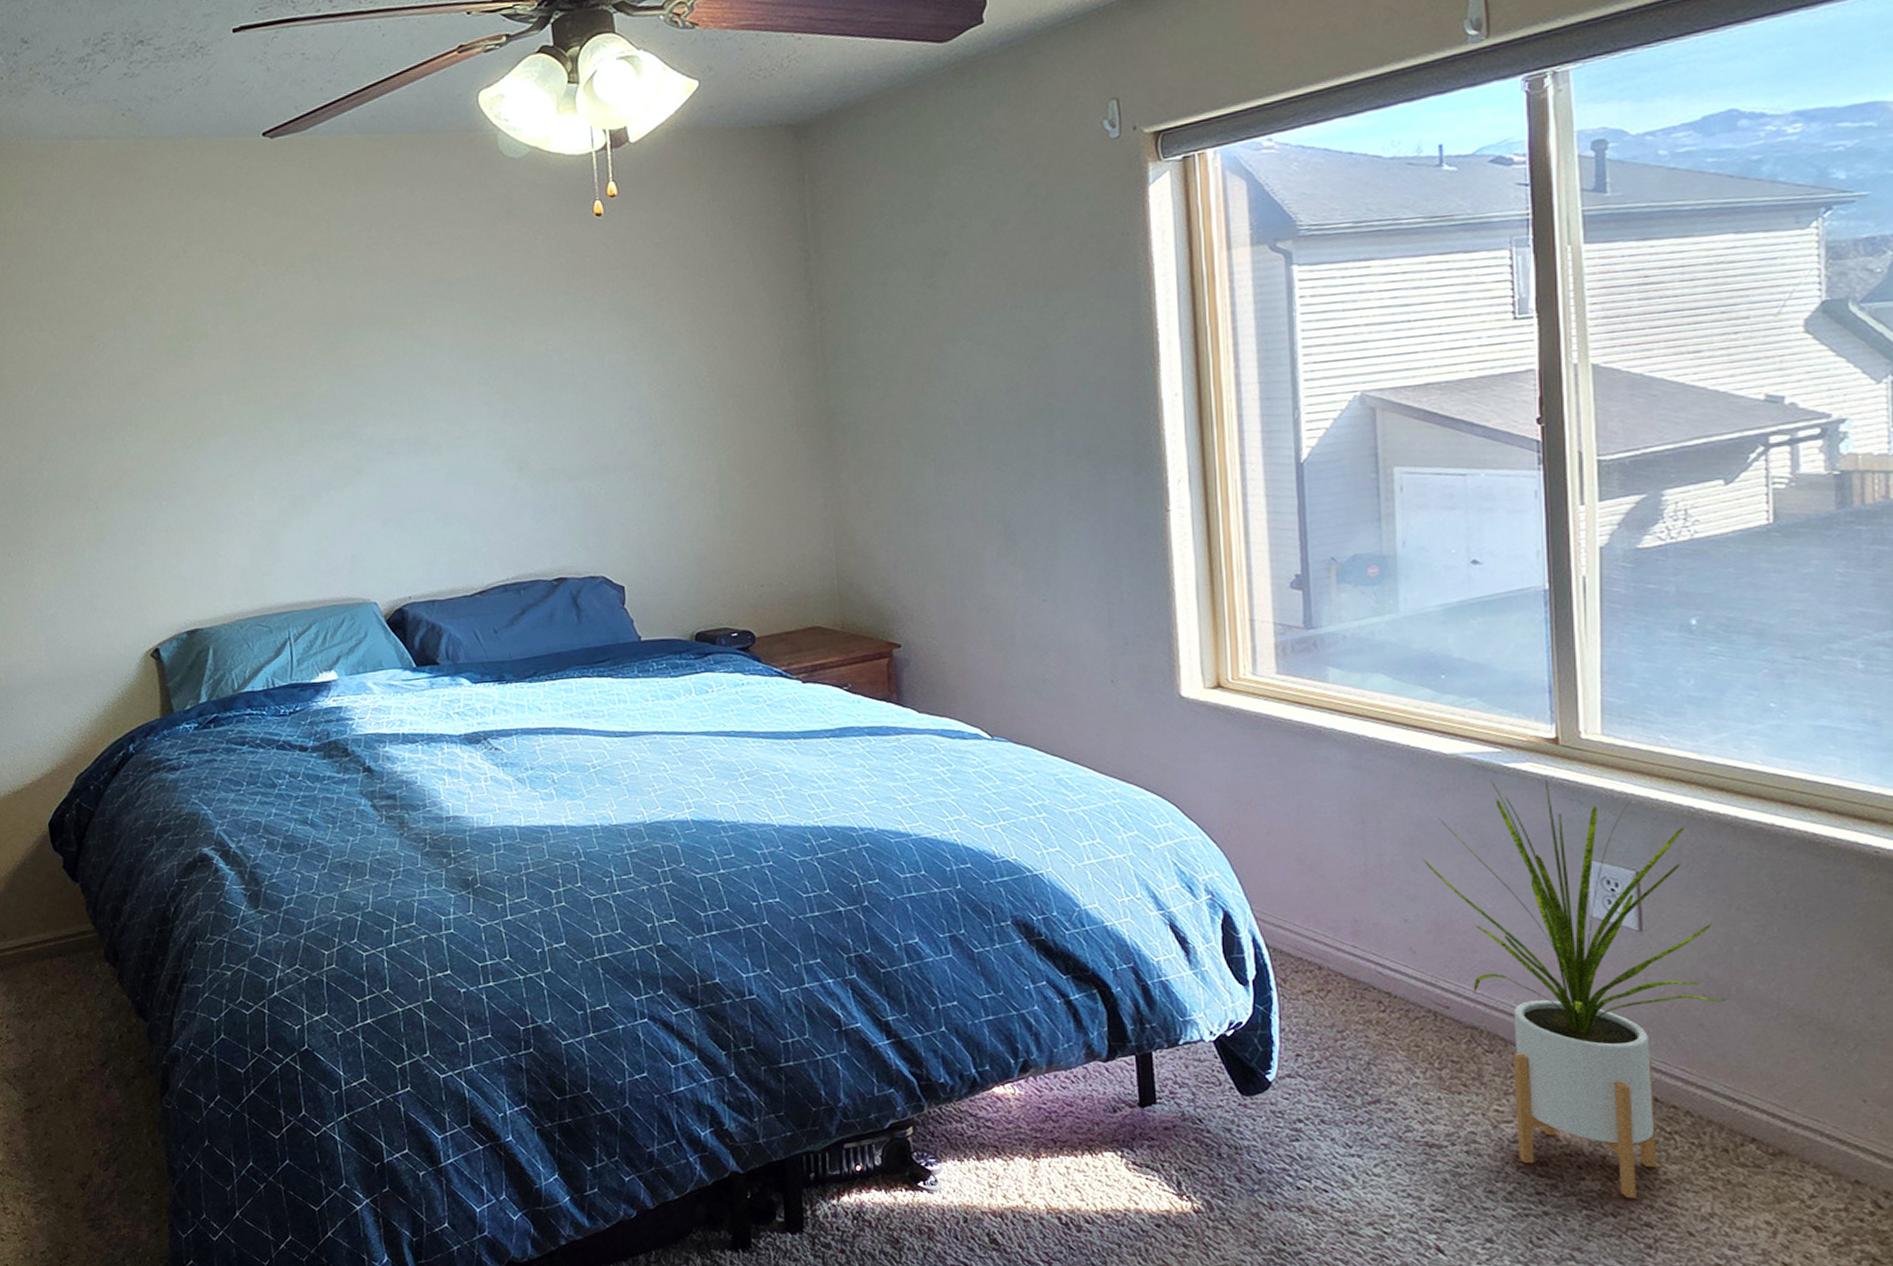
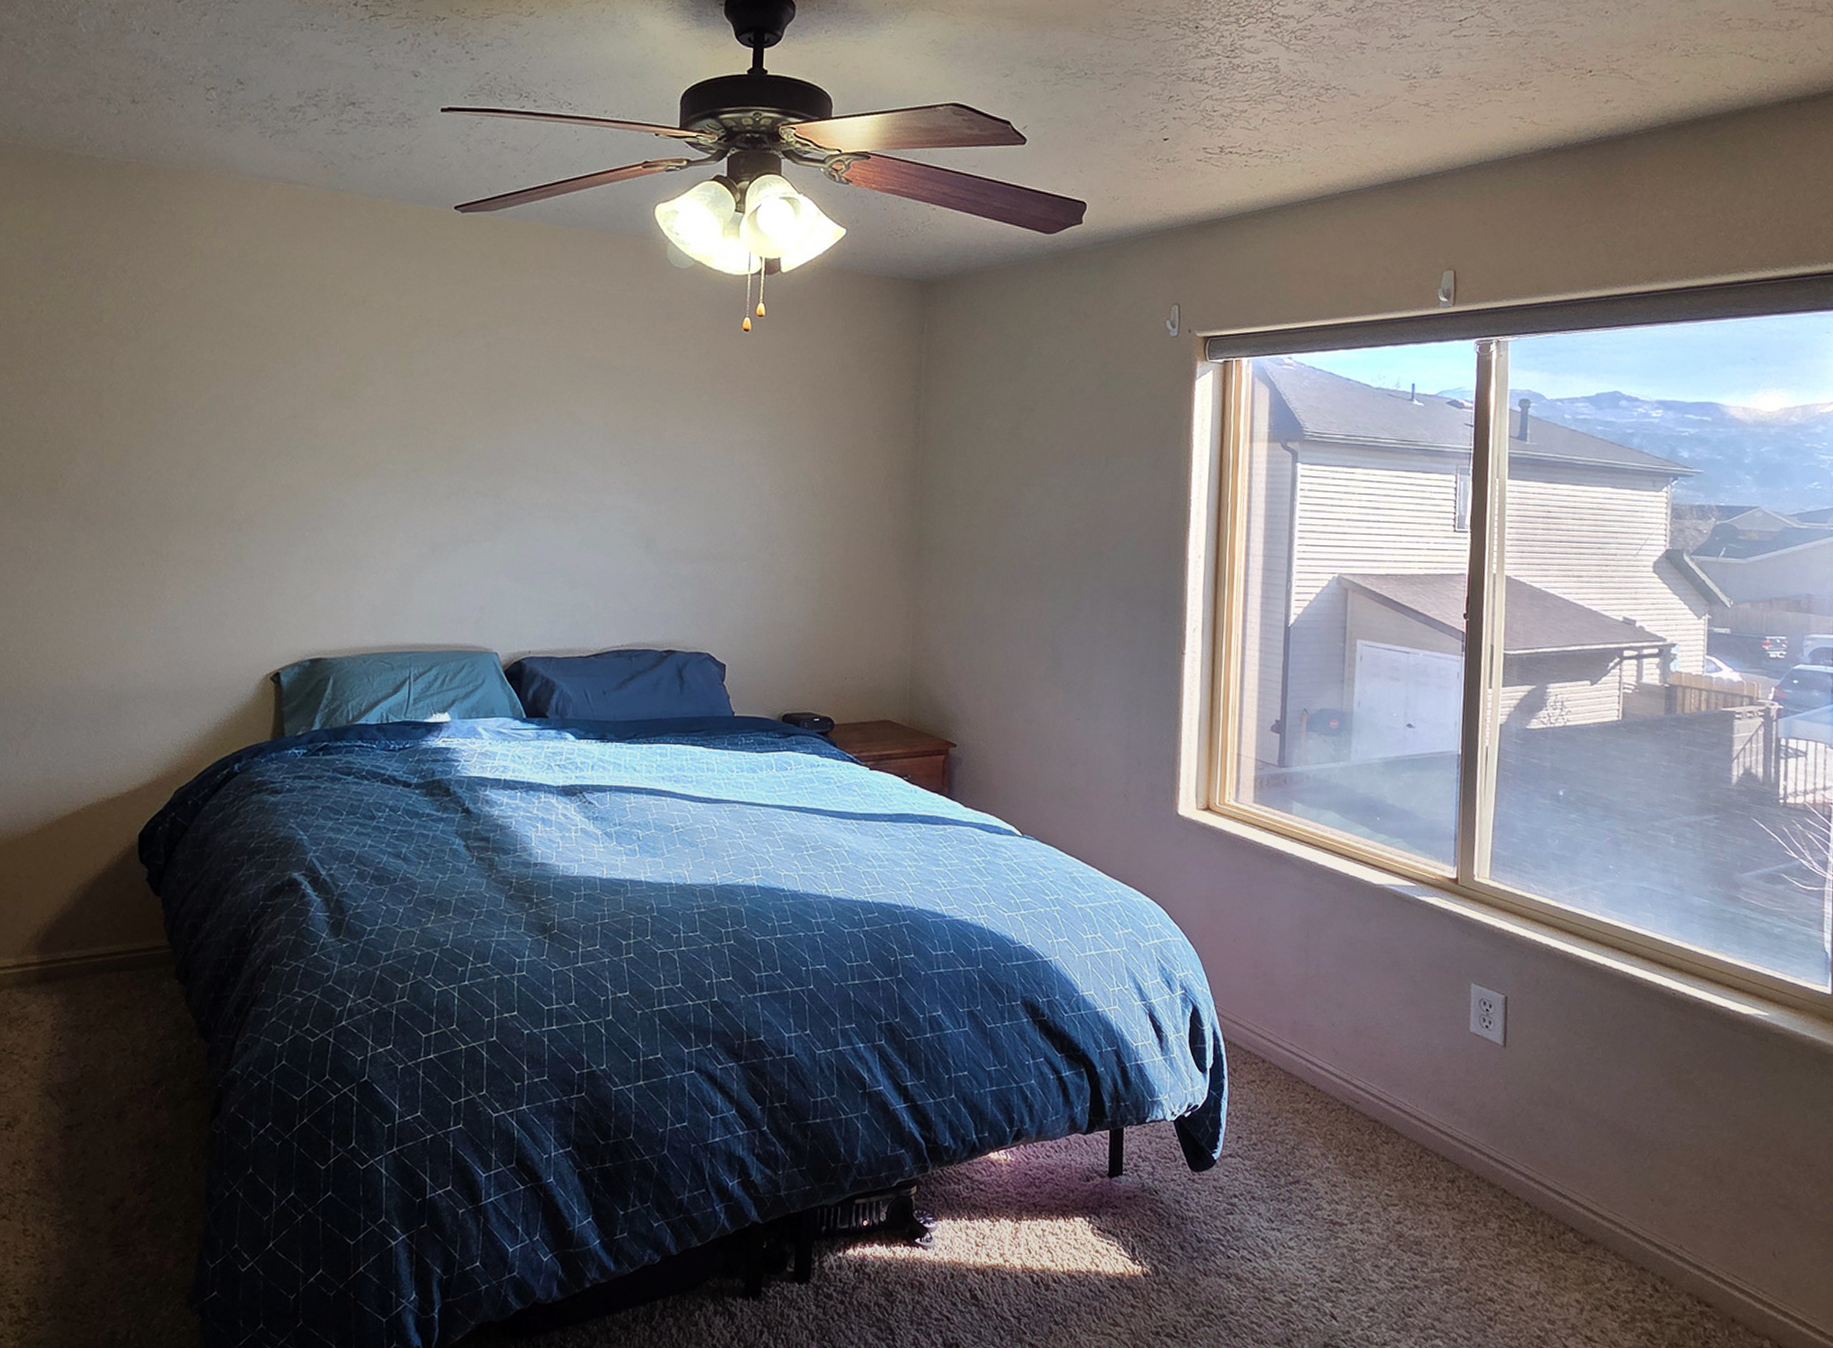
house plant: present [1422,779,1729,1199] -> none [1350,909,1563,1276]

